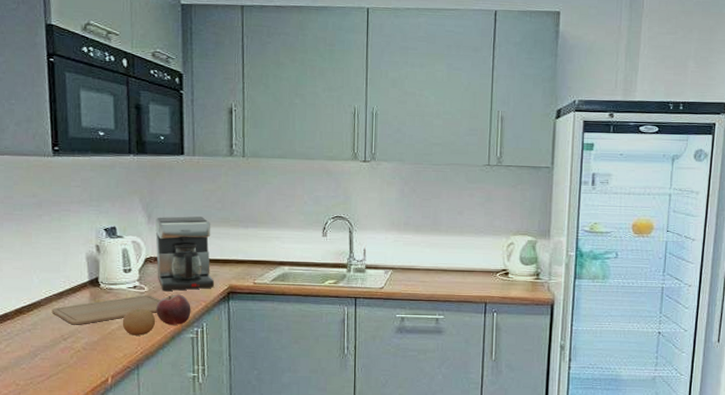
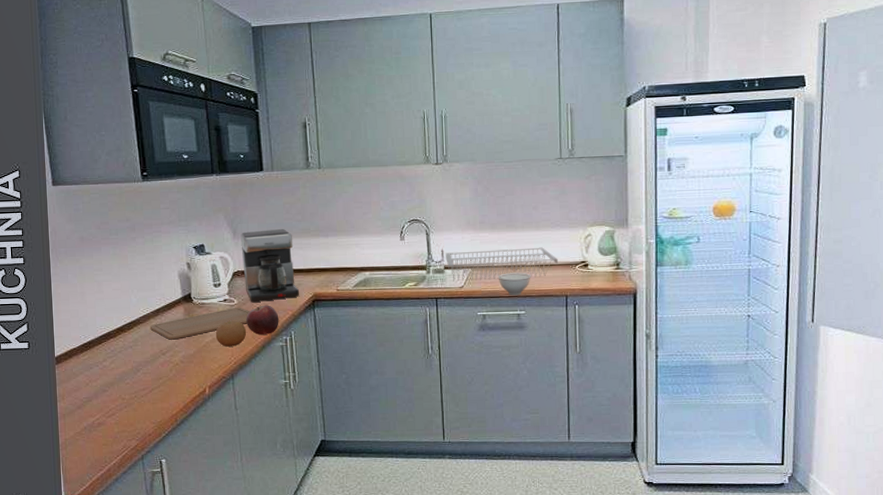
dish rack: none [367,252,480,283] -> present [445,247,559,282]
bowl: none [419,276,452,300] -> present [498,272,531,296]

